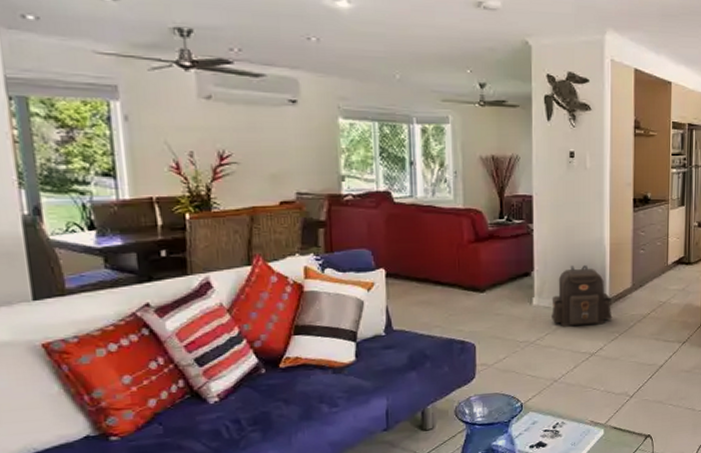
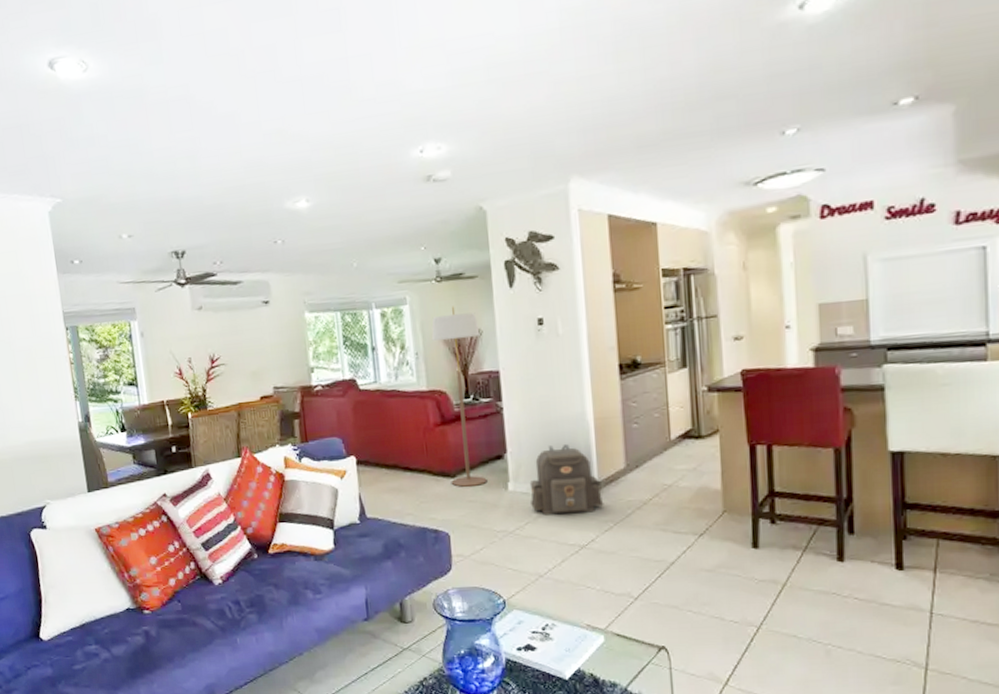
floor lamp: none [471,130,518,301] -> present [431,306,487,487]

